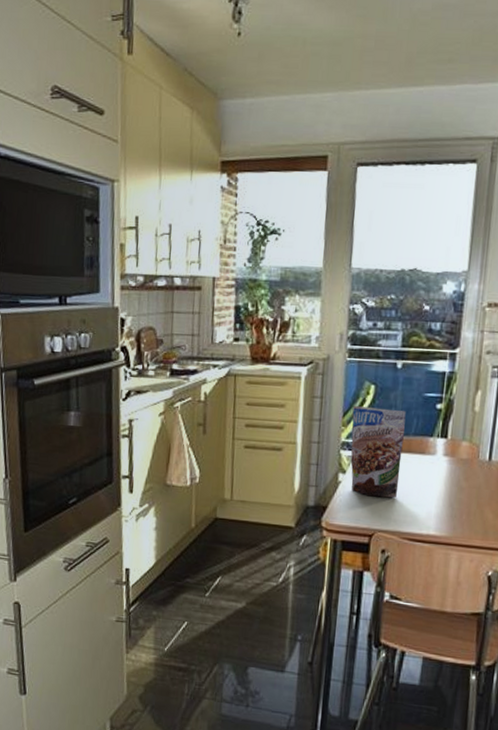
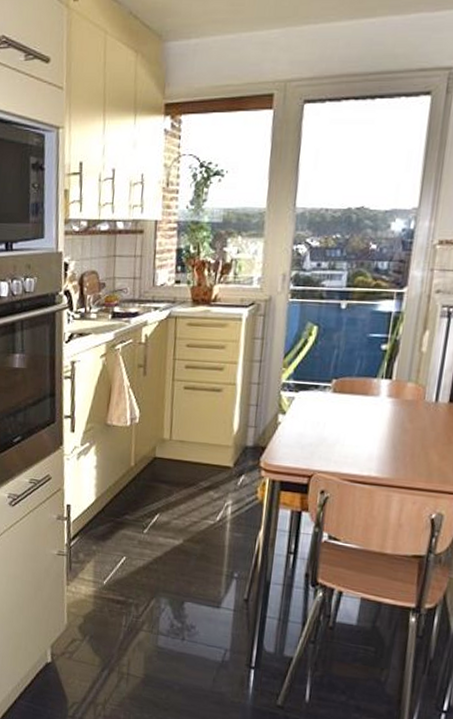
granola pouch: present [350,406,406,498] -> none [291,347,349,439]

